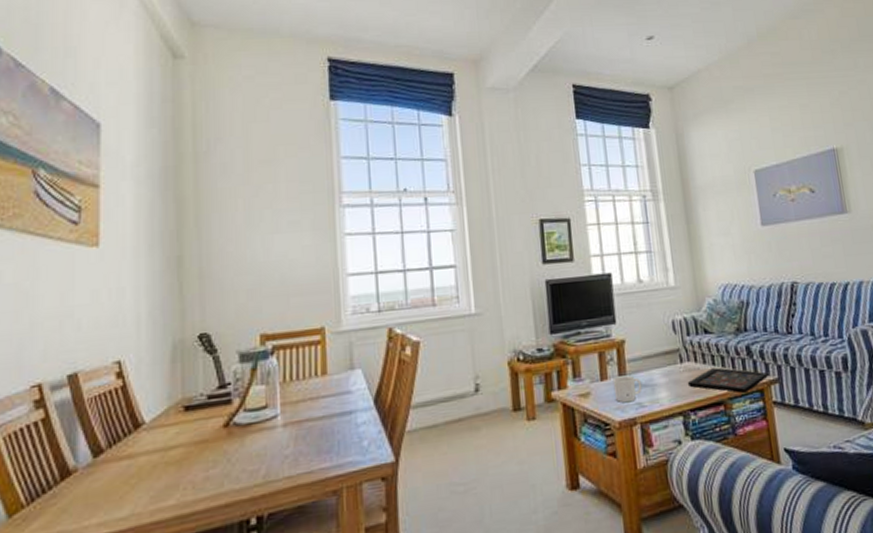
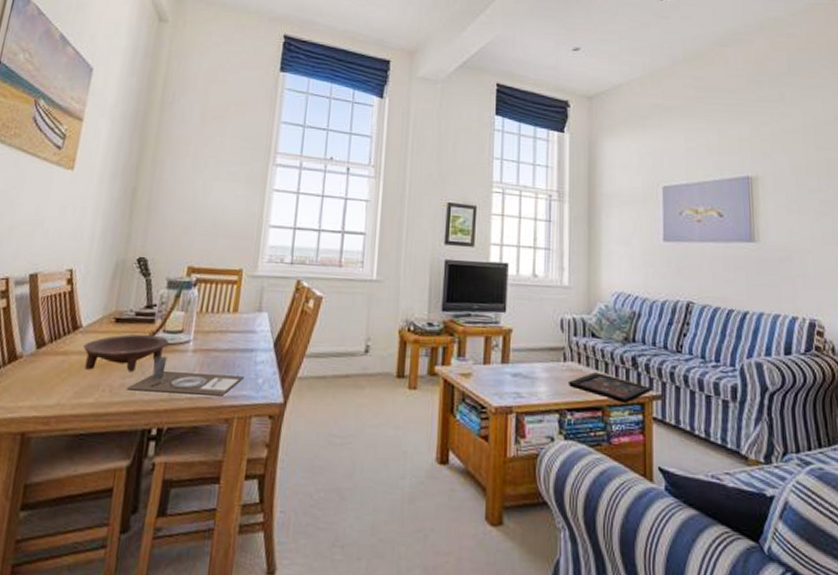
bowl: none [151,416,254,470] -> present [83,333,170,371]
place setting: none [213,437,346,483] -> present [127,355,244,396]
mug: present [612,375,643,404] -> none [494,363,523,391]

